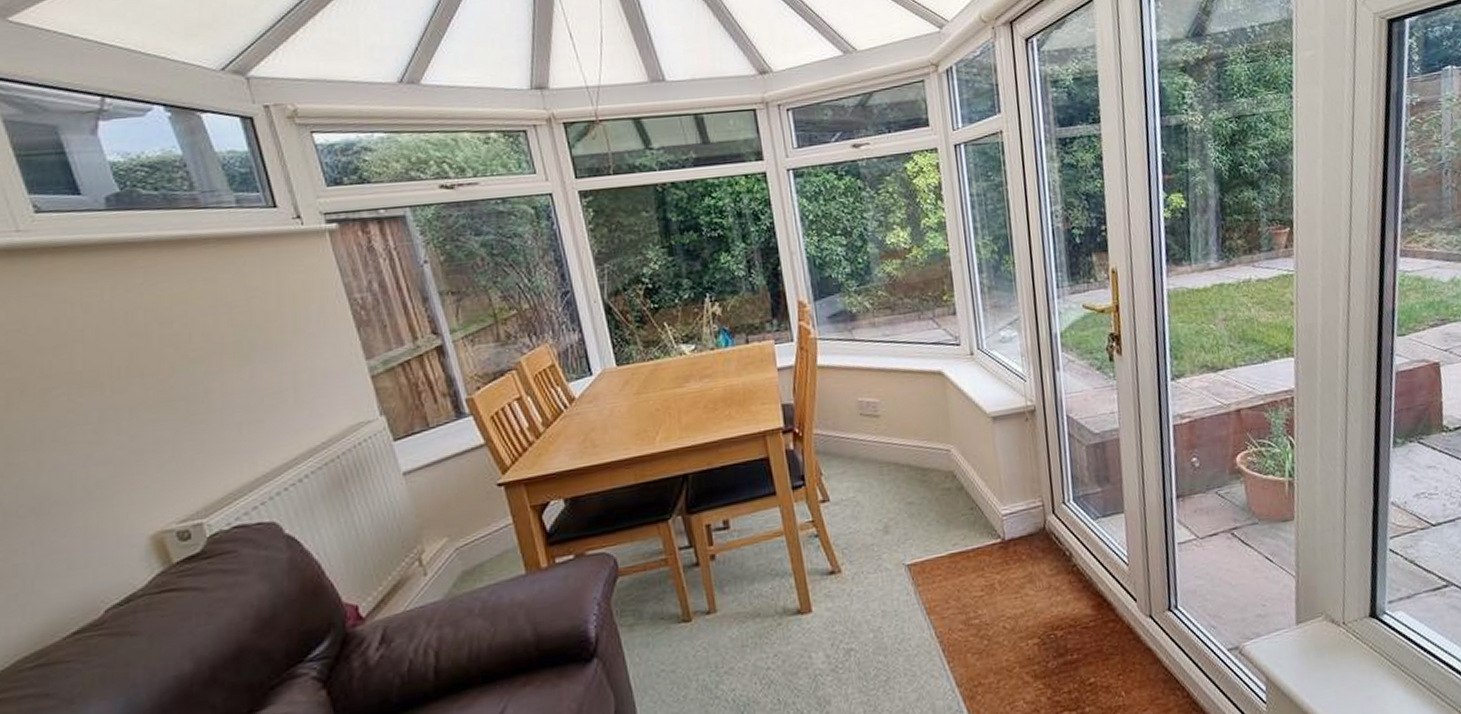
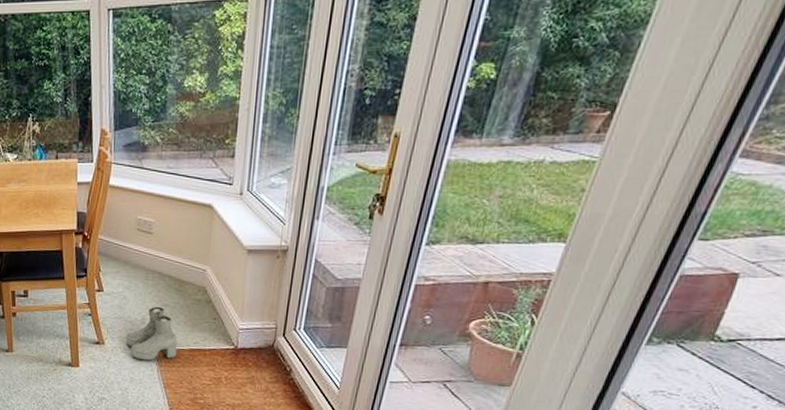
boots: none [867,506,935,584] -> present [125,306,178,361]

